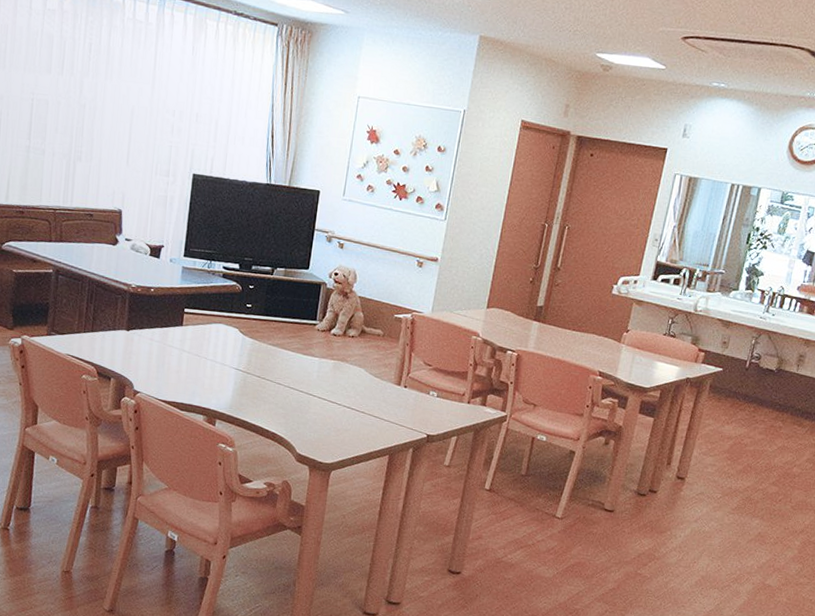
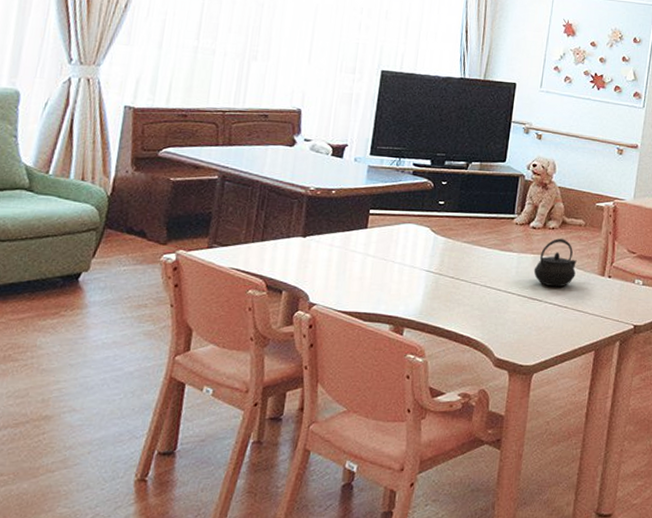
kettle: none [333,346,374,393] -> present [533,238,577,287]

